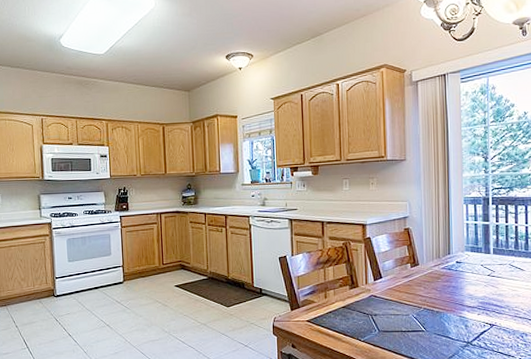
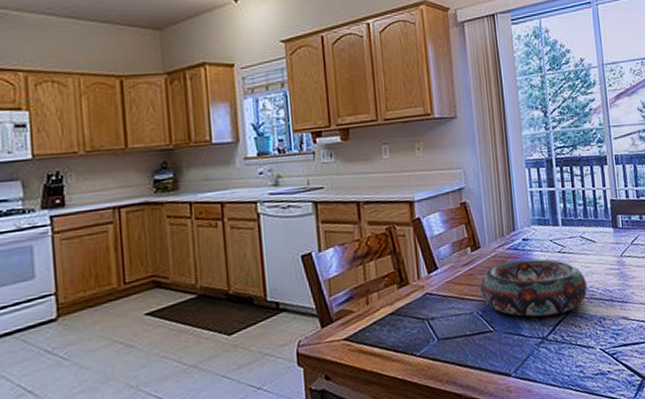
decorative bowl: none [416,278,513,326] -> present [479,259,588,317]

